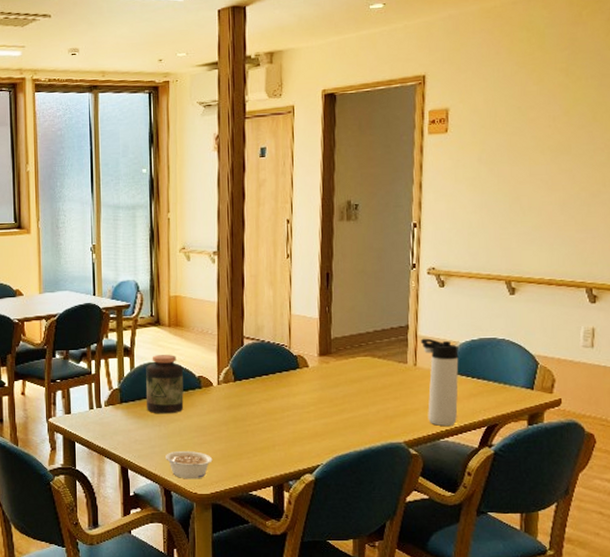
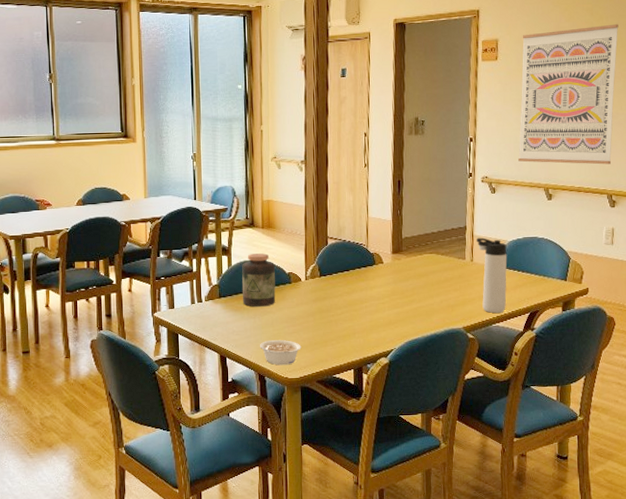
wall art: none [473,85,602,253] -> present [518,24,619,165]

